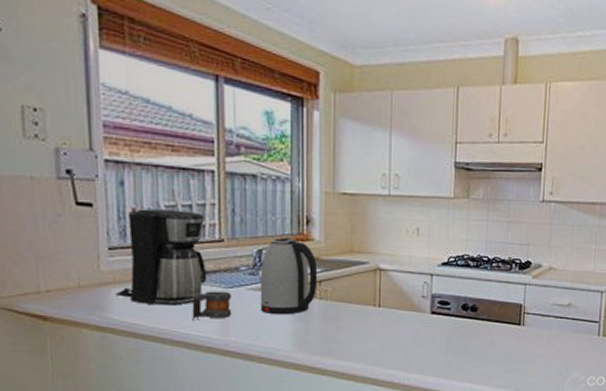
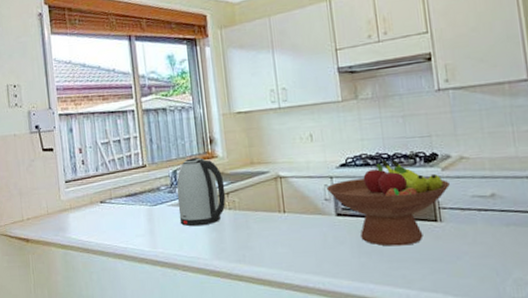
coffee maker: present [115,209,207,306] -> none [72,145,136,225]
mug: present [192,291,232,320] -> none [126,209,158,236]
fruit bowl: none [426,262,537,346] -> present [327,159,450,247]

